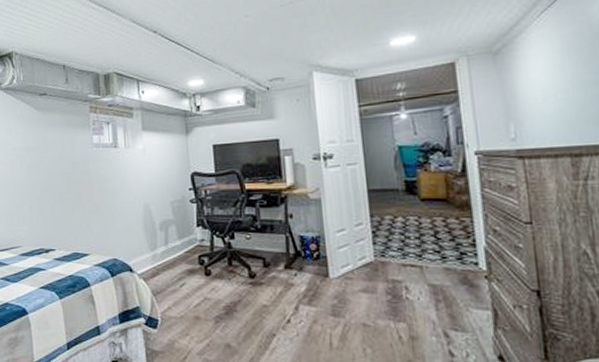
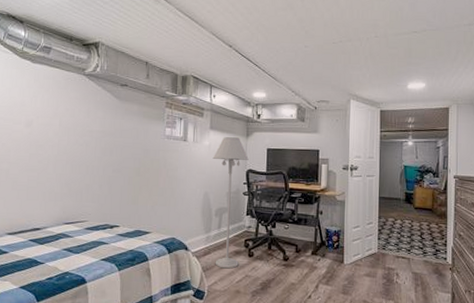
floor lamp: none [149,136,194,291] -> present [212,137,249,269]

